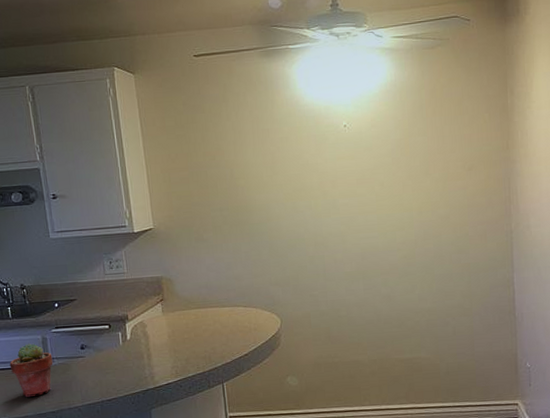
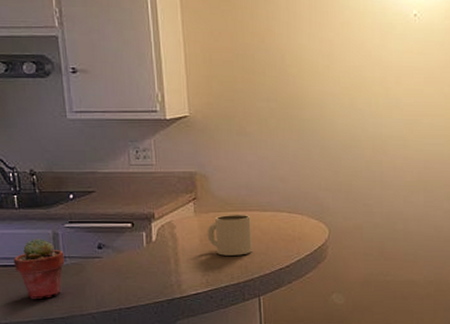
mug: none [174,311,215,349] -> present [207,215,253,256]

